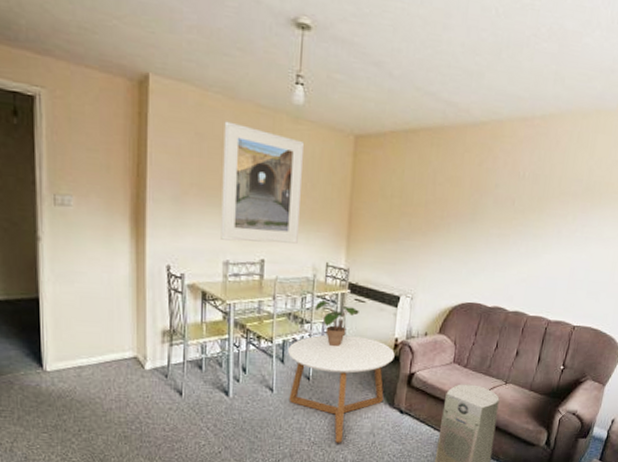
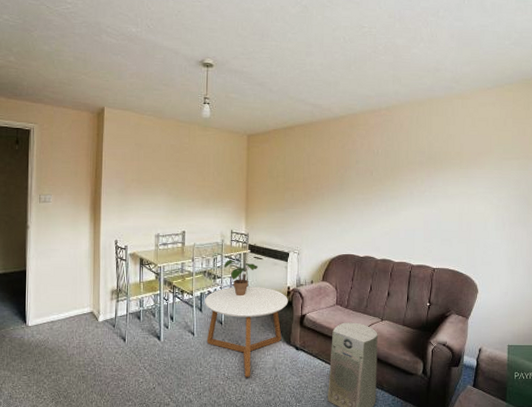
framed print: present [221,121,305,244] -> none [153,134,212,219]

